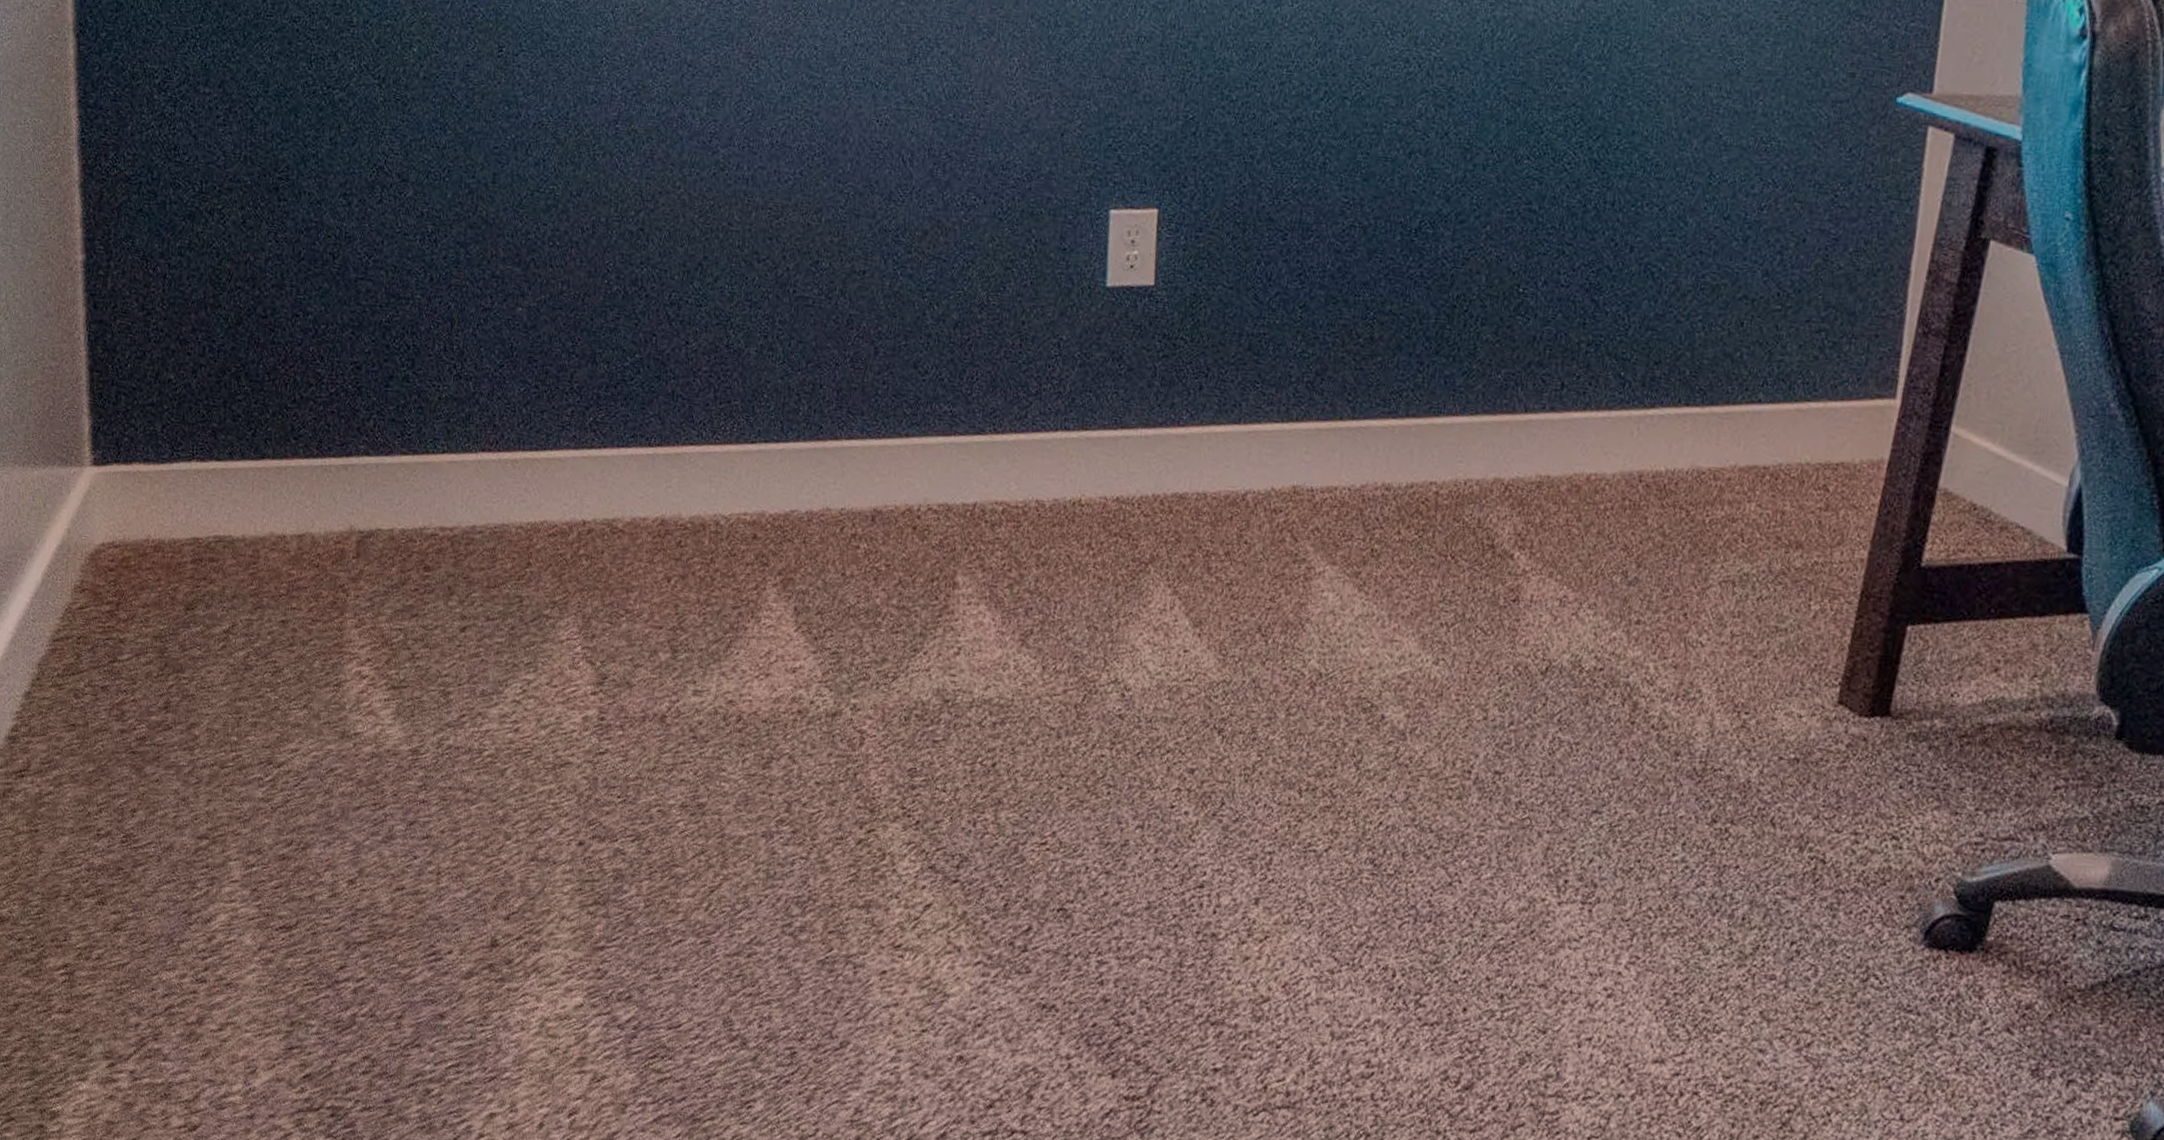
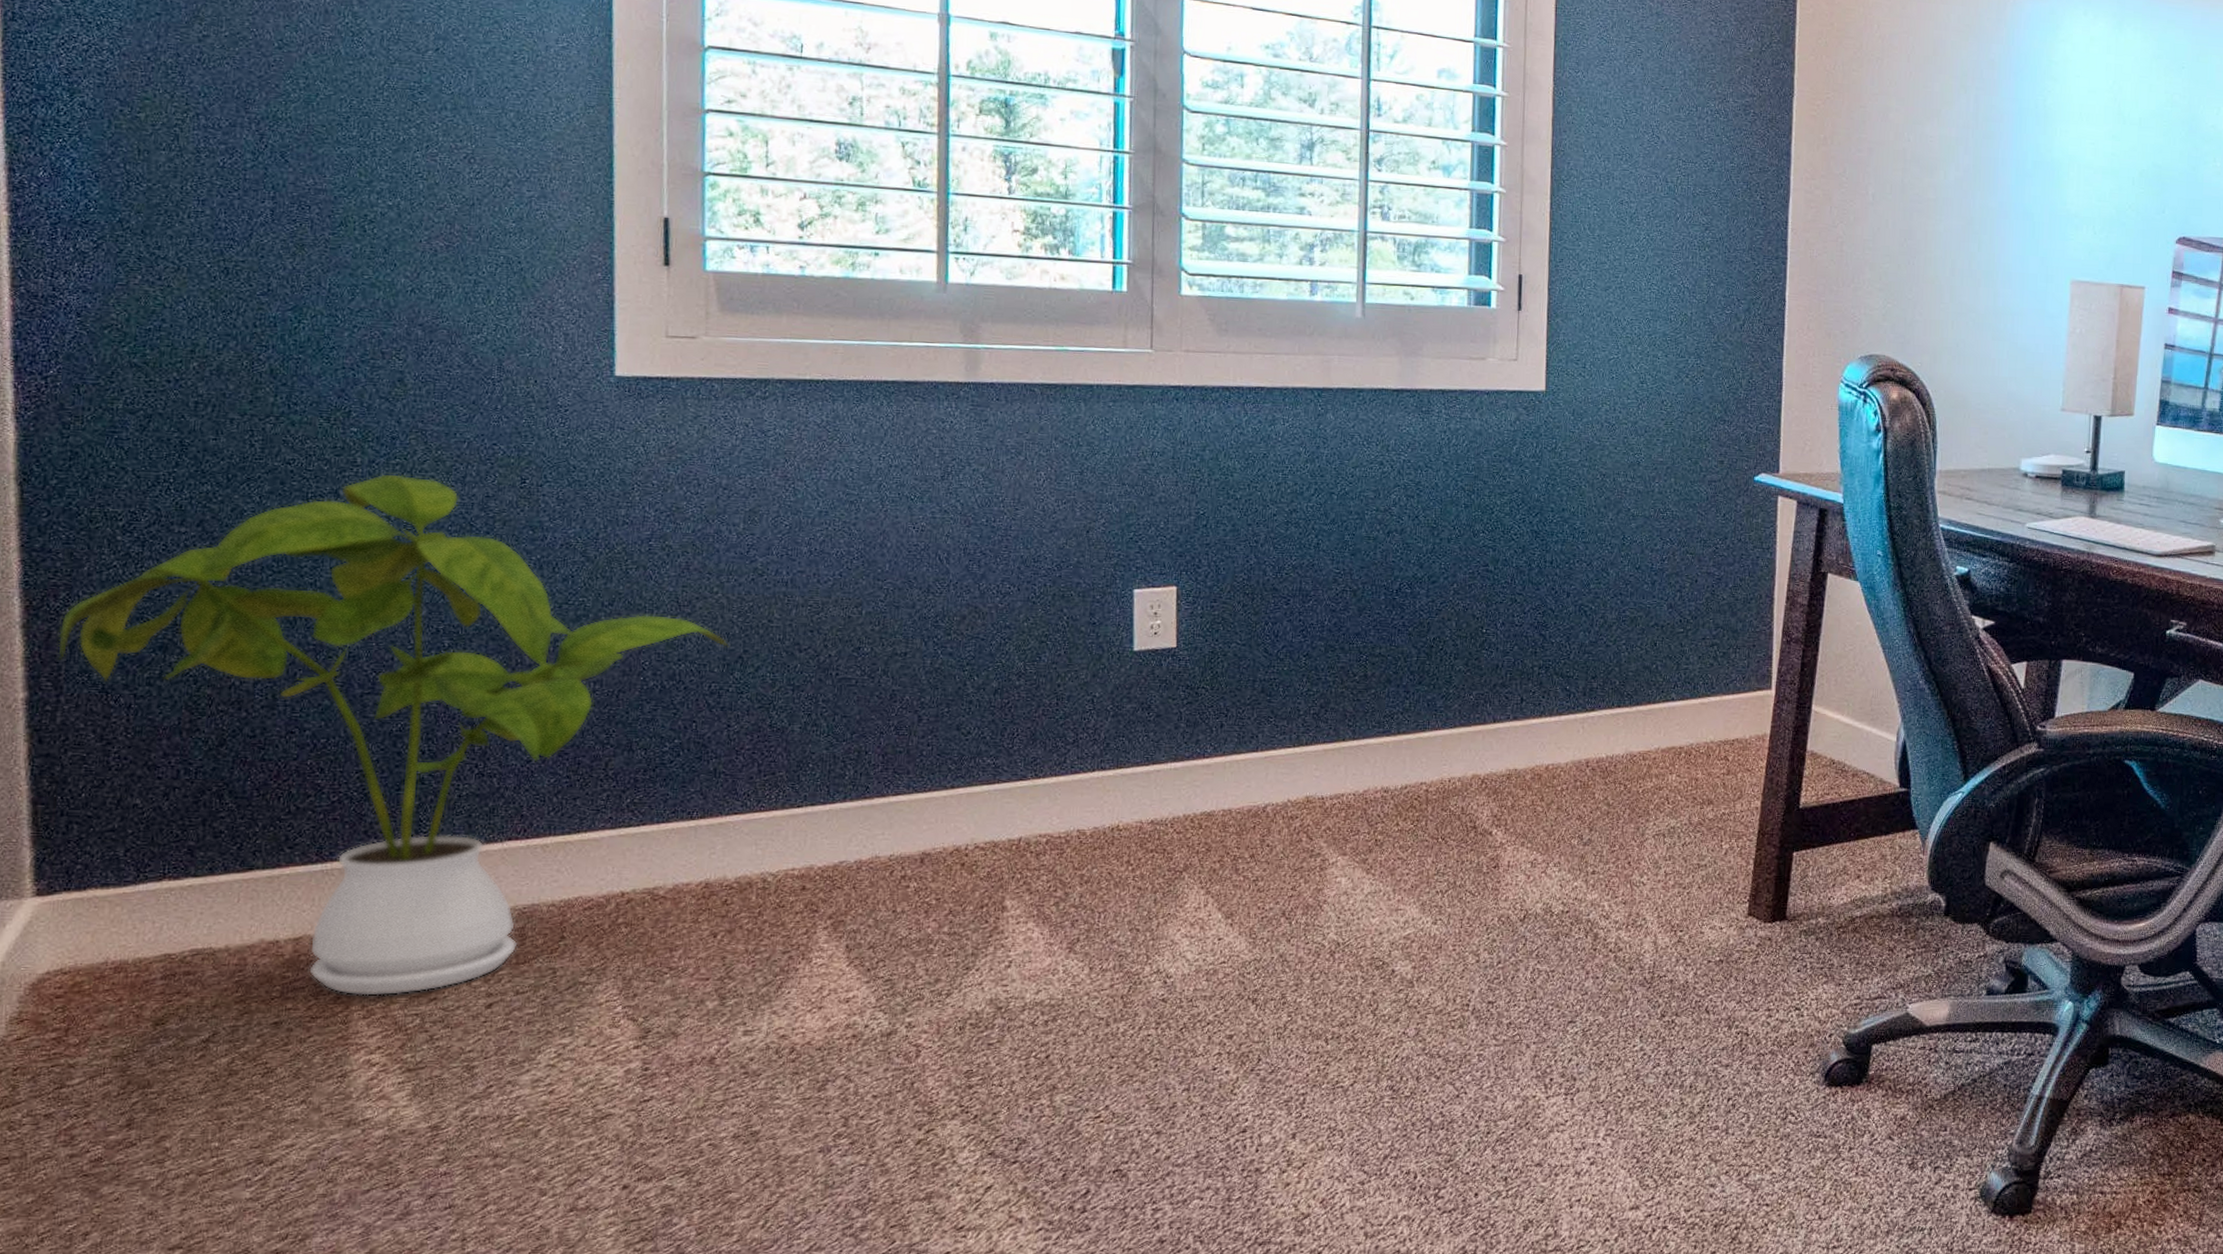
house plant: none [108,35,690,607] -> present [58,473,729,996]

